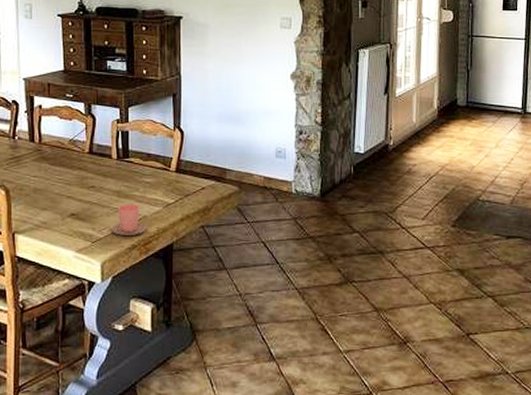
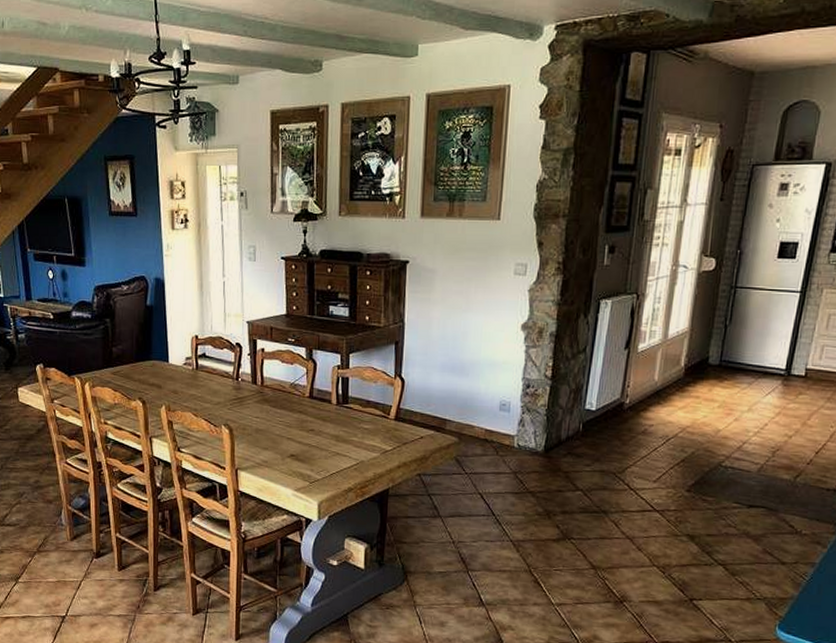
cup: present [111,204,147,235] -> none [329,448,364,479]

